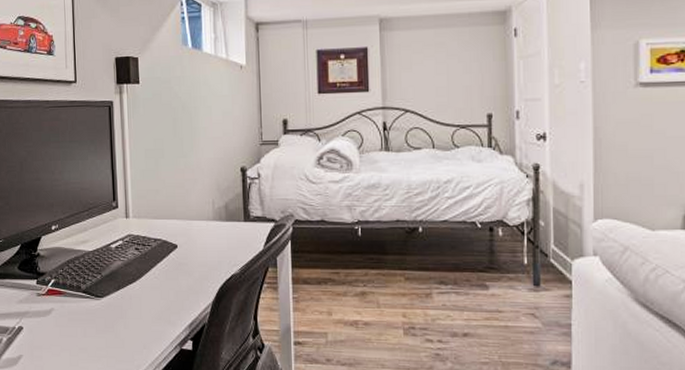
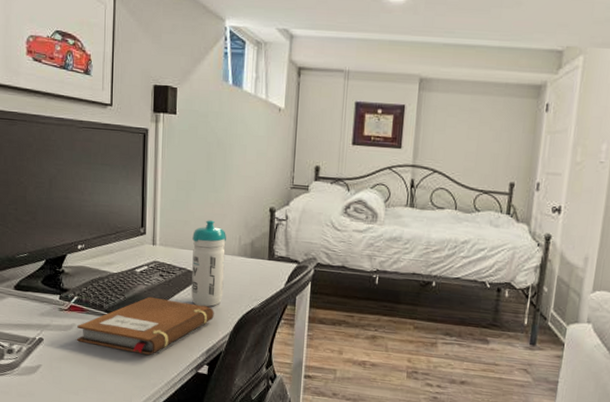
notebook: none [56,272,194,334] -> present [77,296,214,355]
water bottle: none [165,186,201,278] -> present [191,220,226,307]

